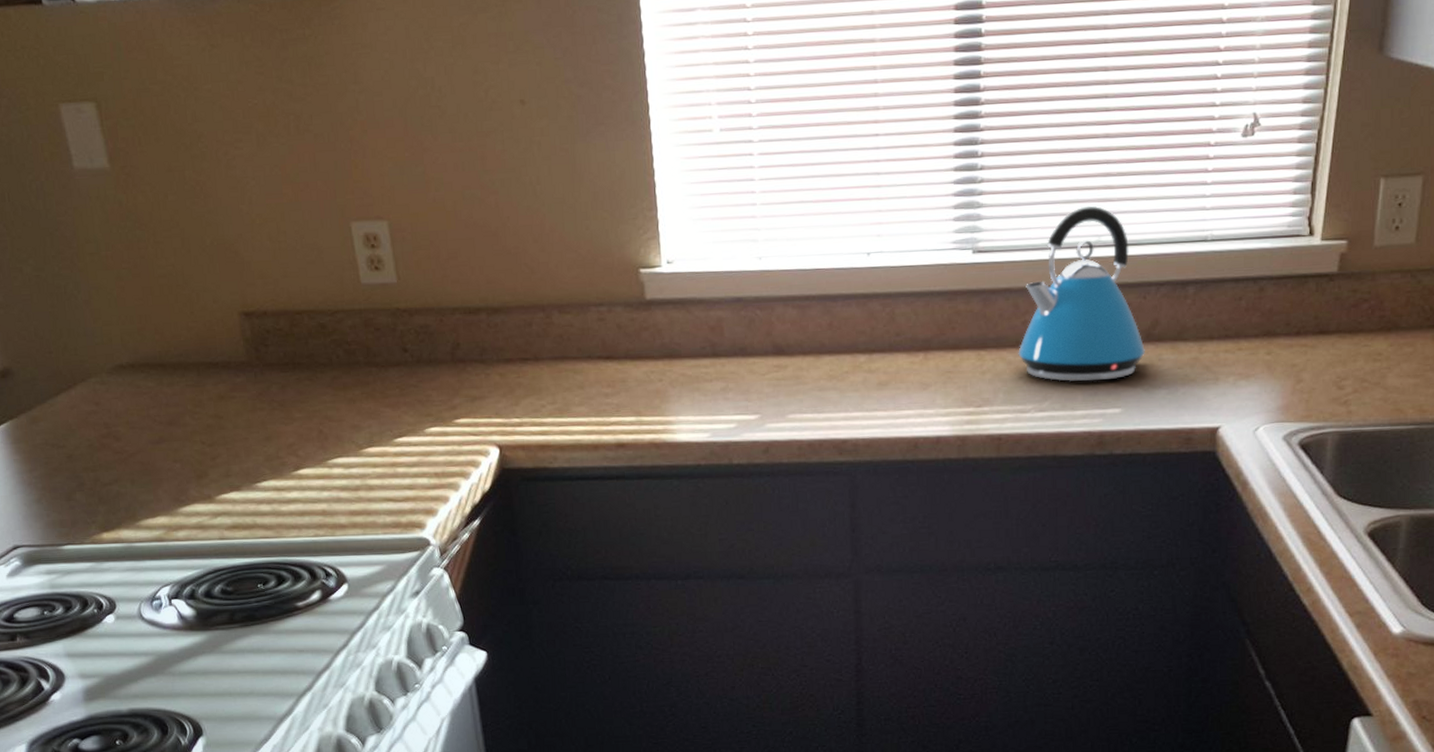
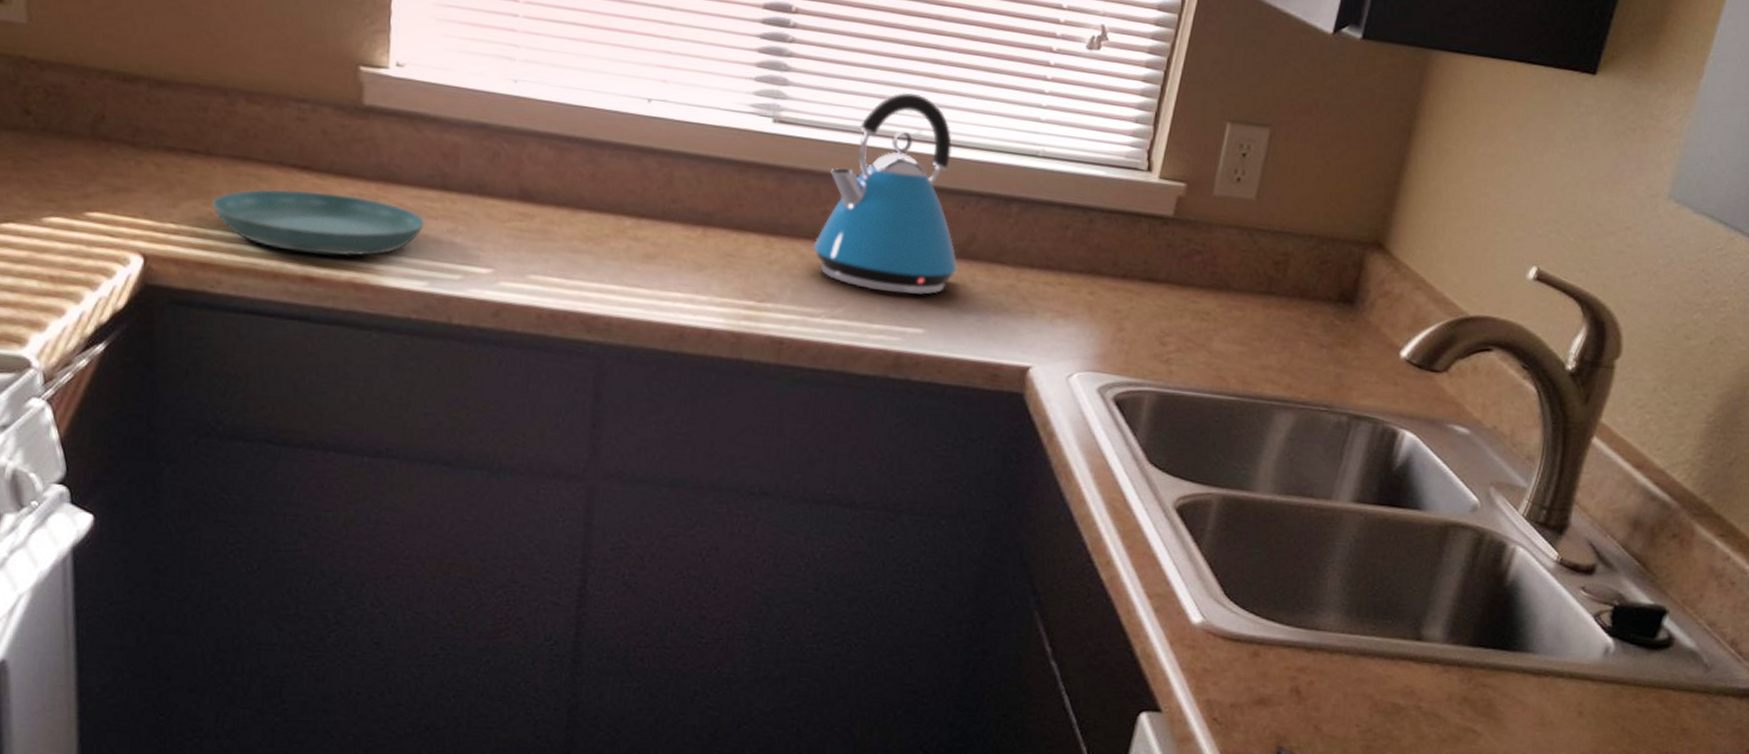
saucer: none [544,374,704,425] -> present [213,189,426,256]

